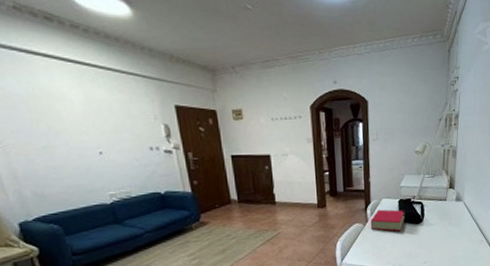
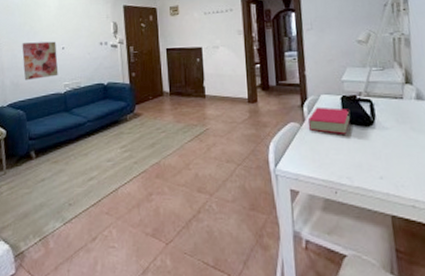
wall art: none [39,144,99,191] -> present [22,41,58,81]

